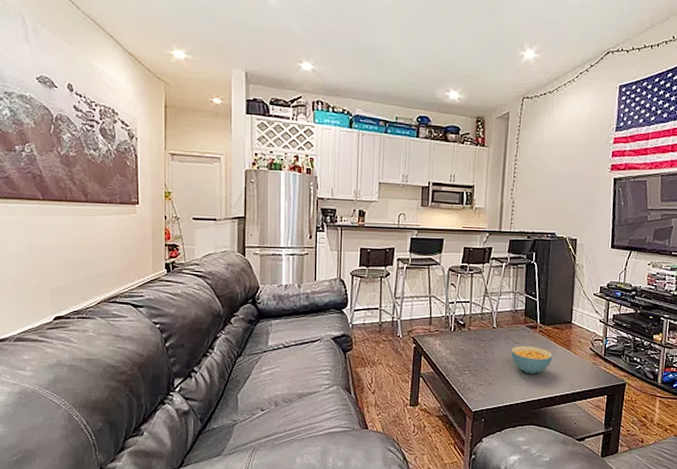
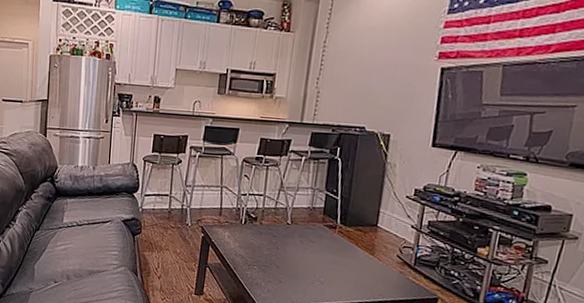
cereal bowl: present [511,345,553,375] -> none [305,245,353,277]

